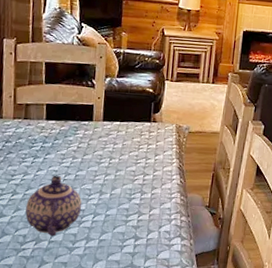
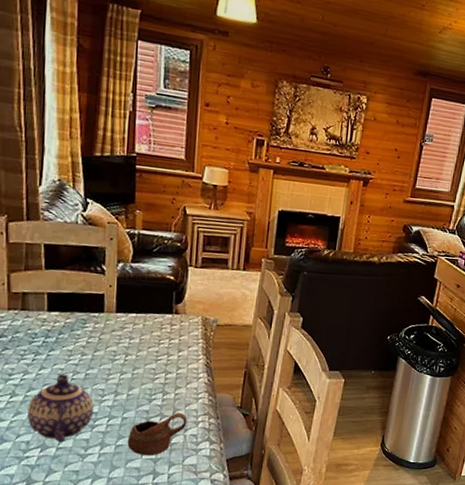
cup: none [109,210,162,250] -> present [127,412,187,456]

